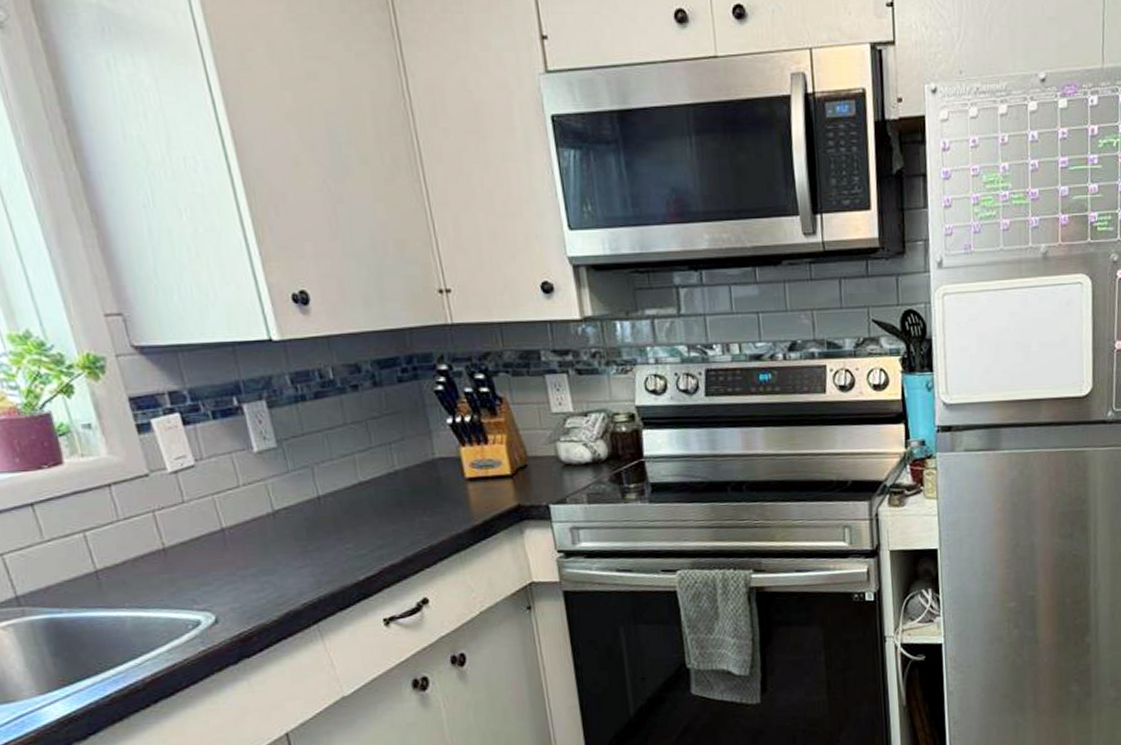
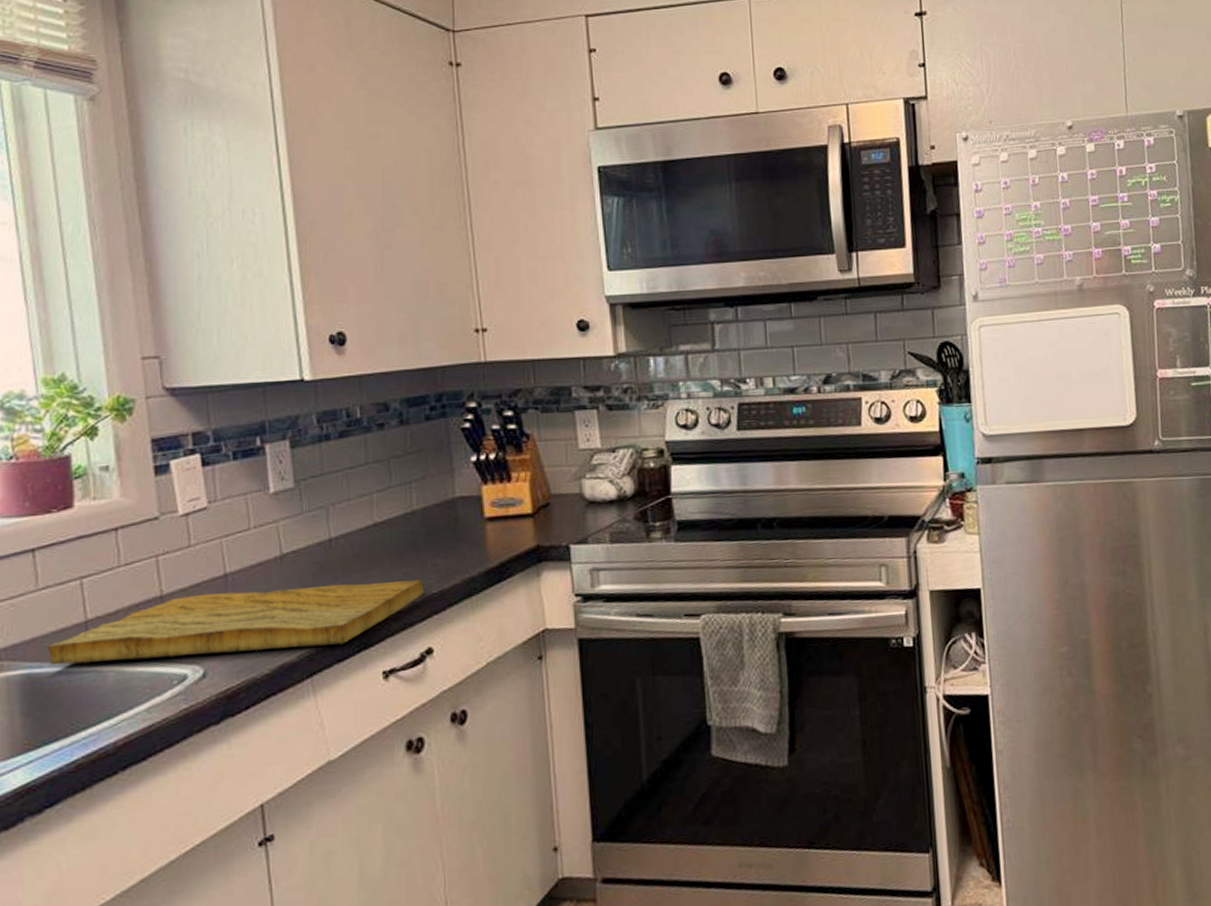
cutting board: none [64,536,414,611] -> present [48,580,424,666]

